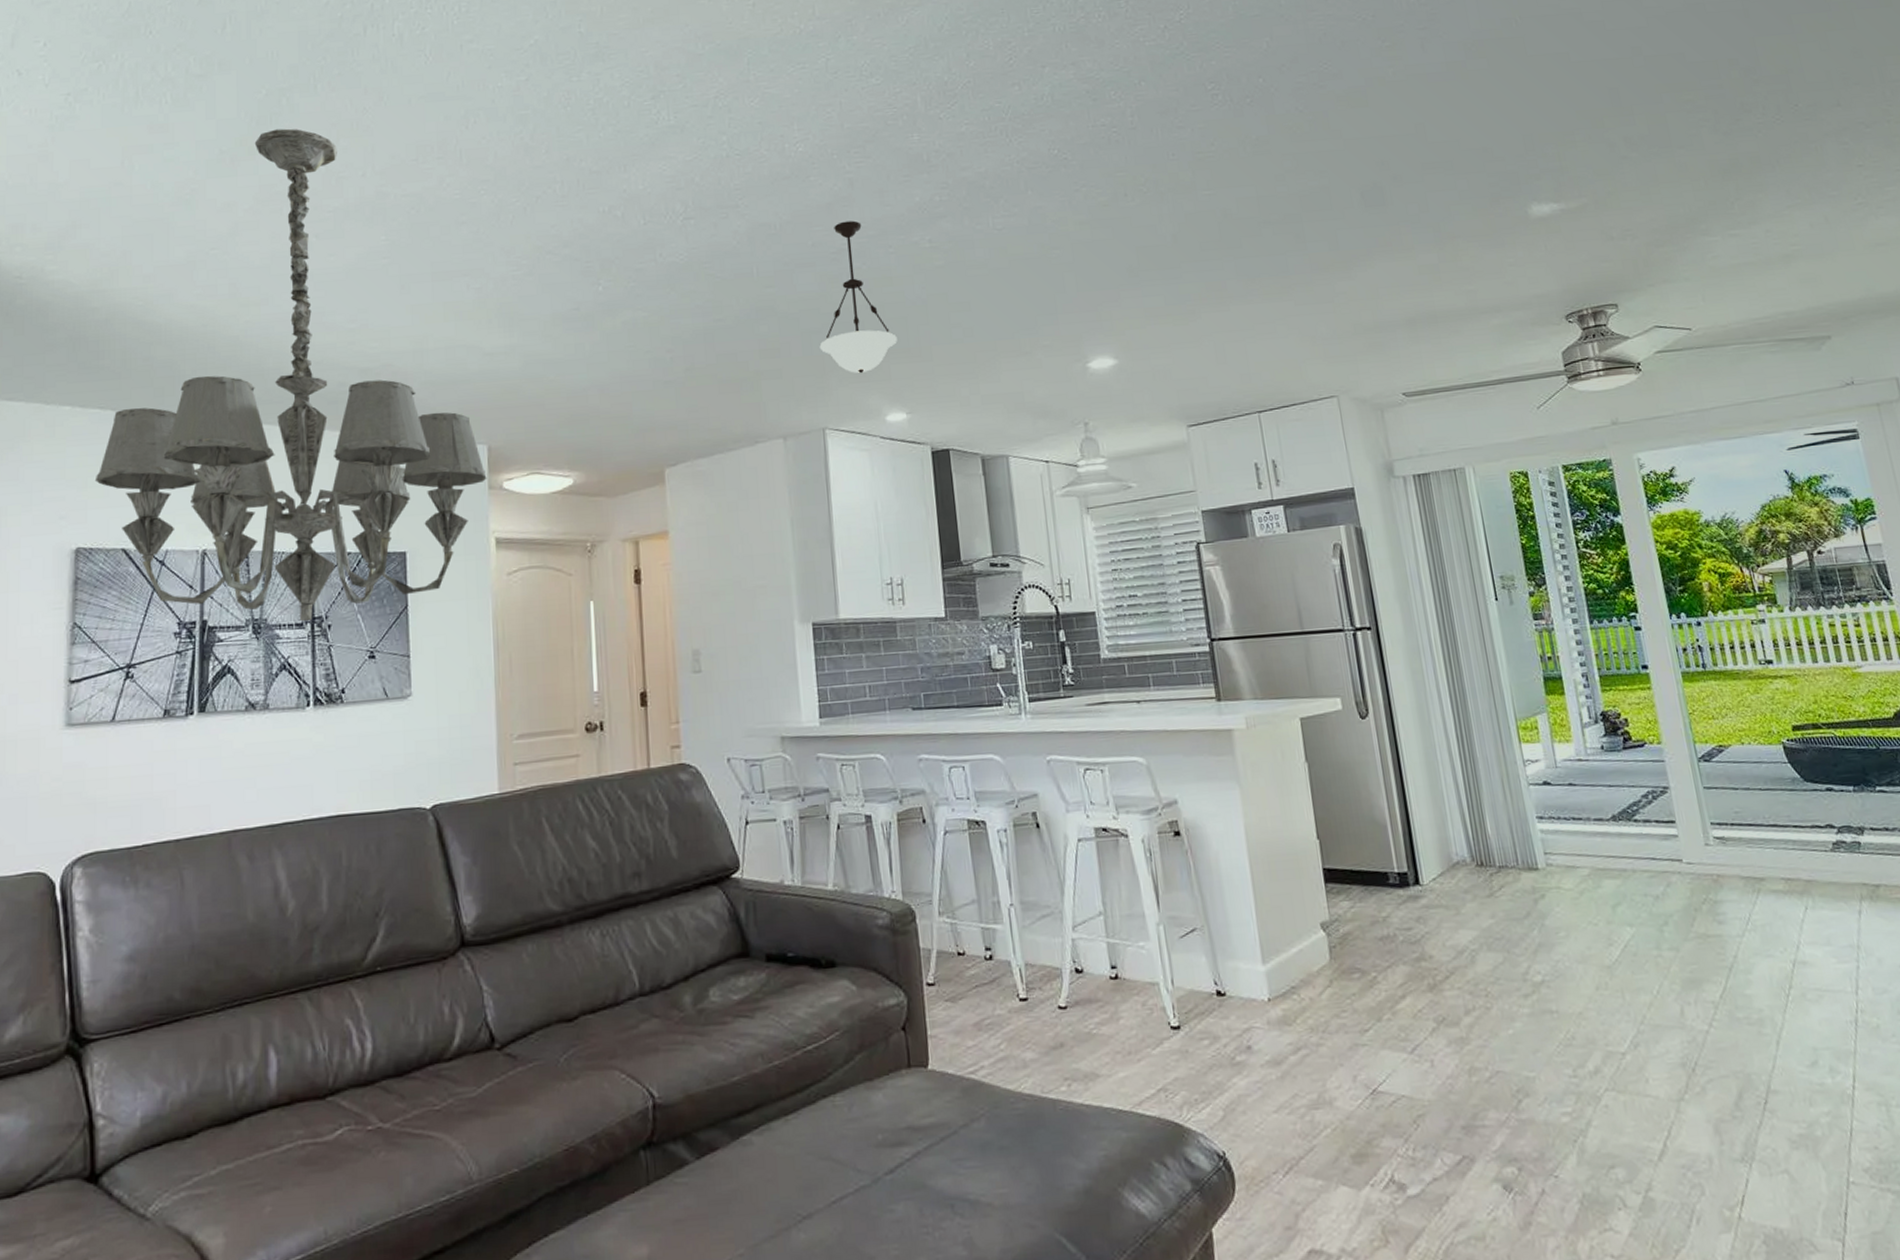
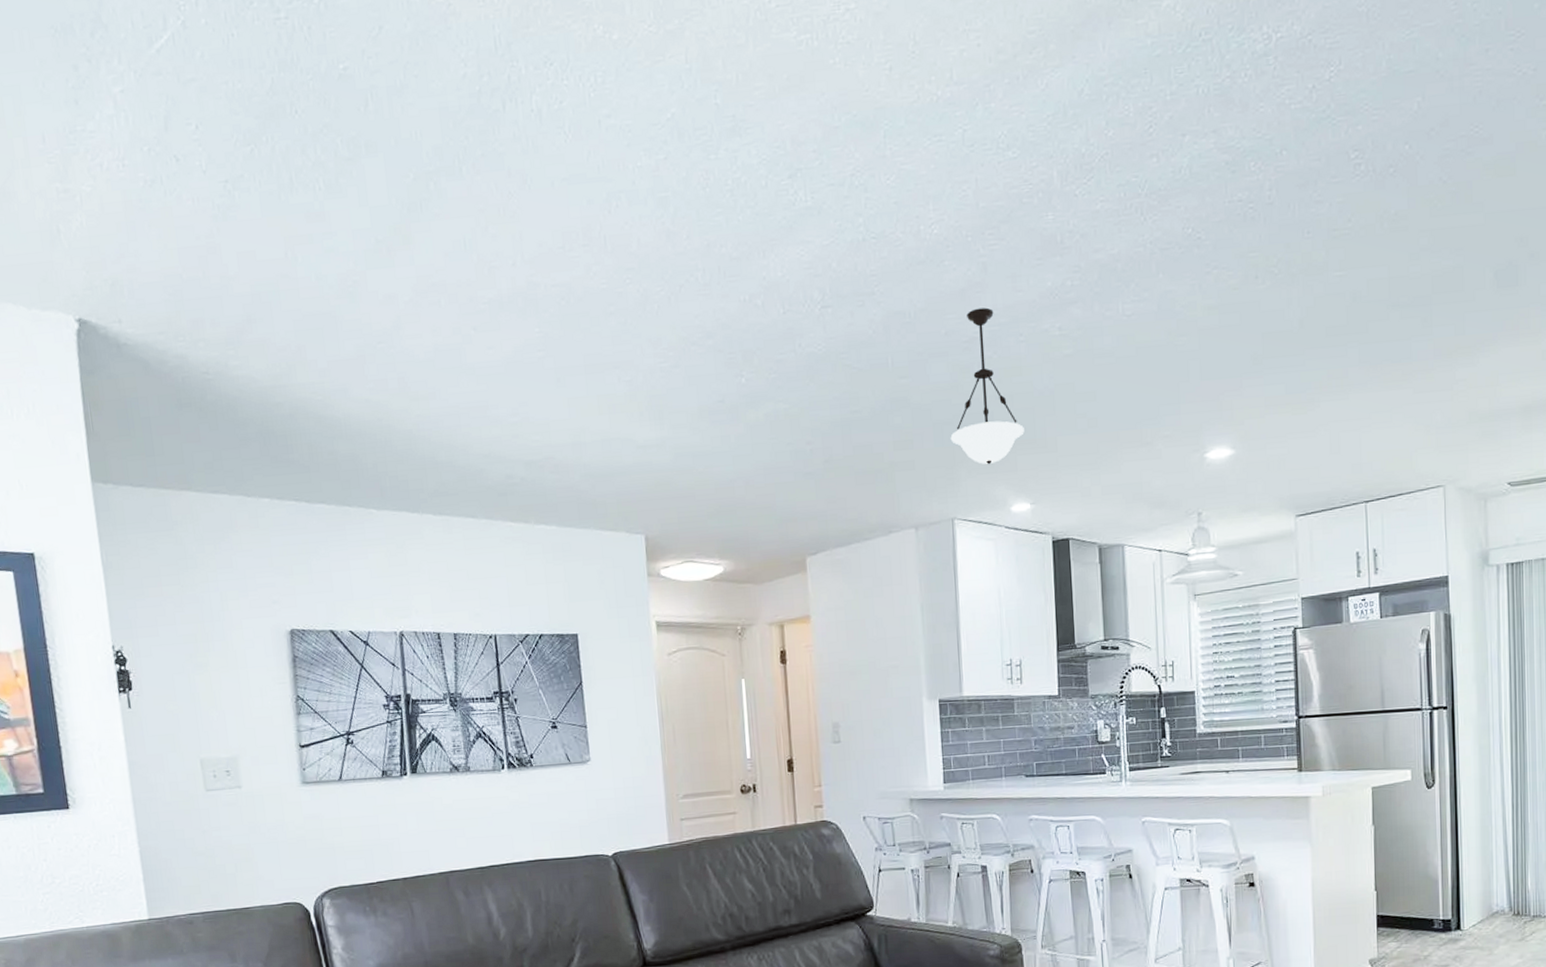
chandelier: present [94,128,487,622] -> none [299,215,646,696]

